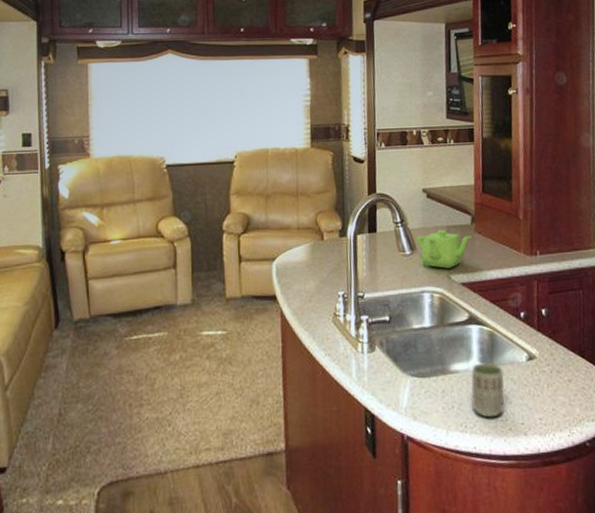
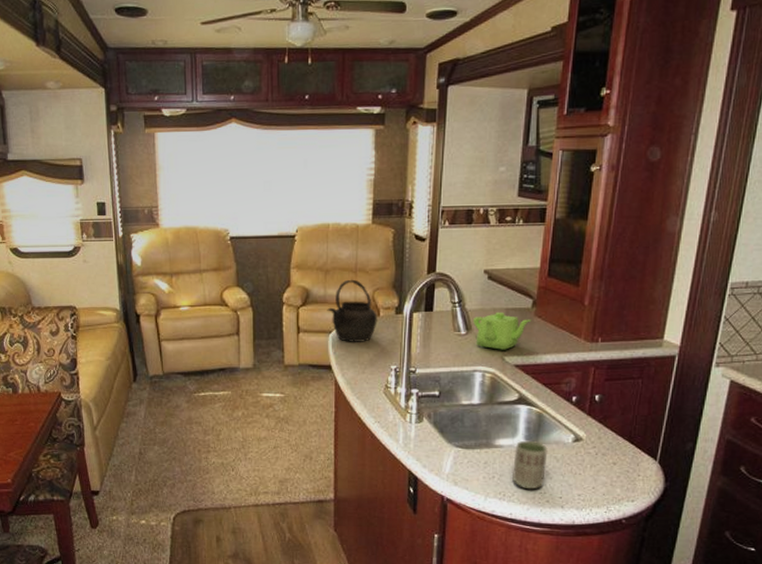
kettle: none [269,203,322,269] -> present [327,279,377,342]

